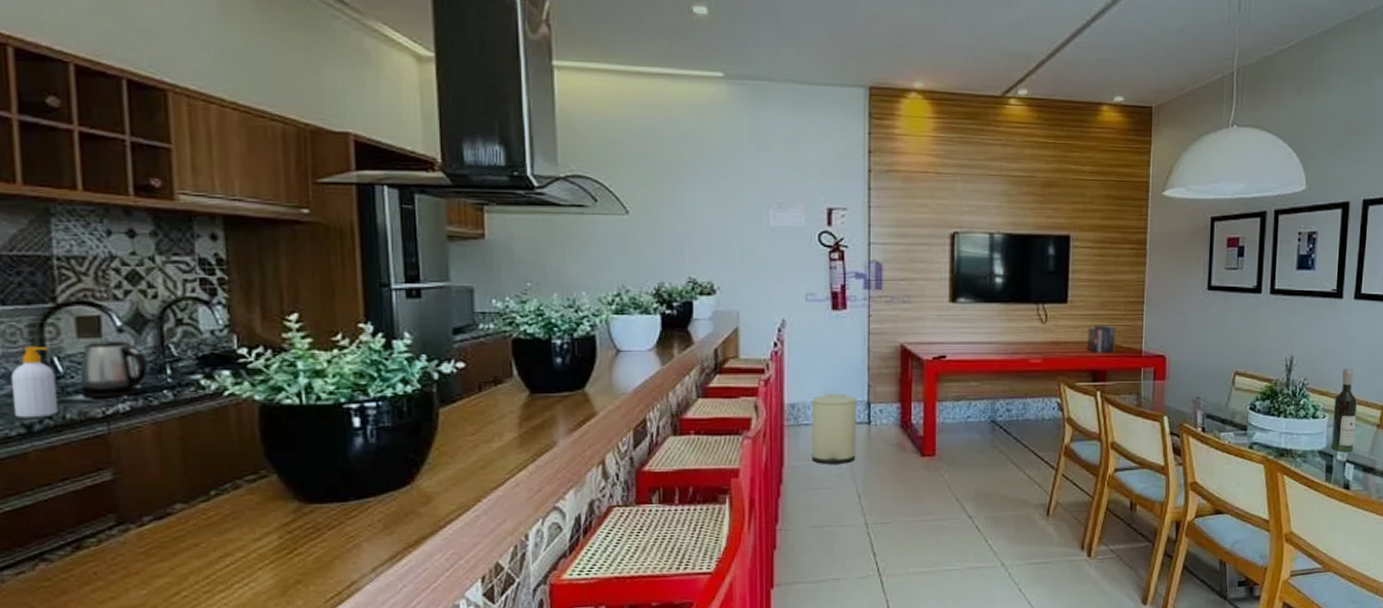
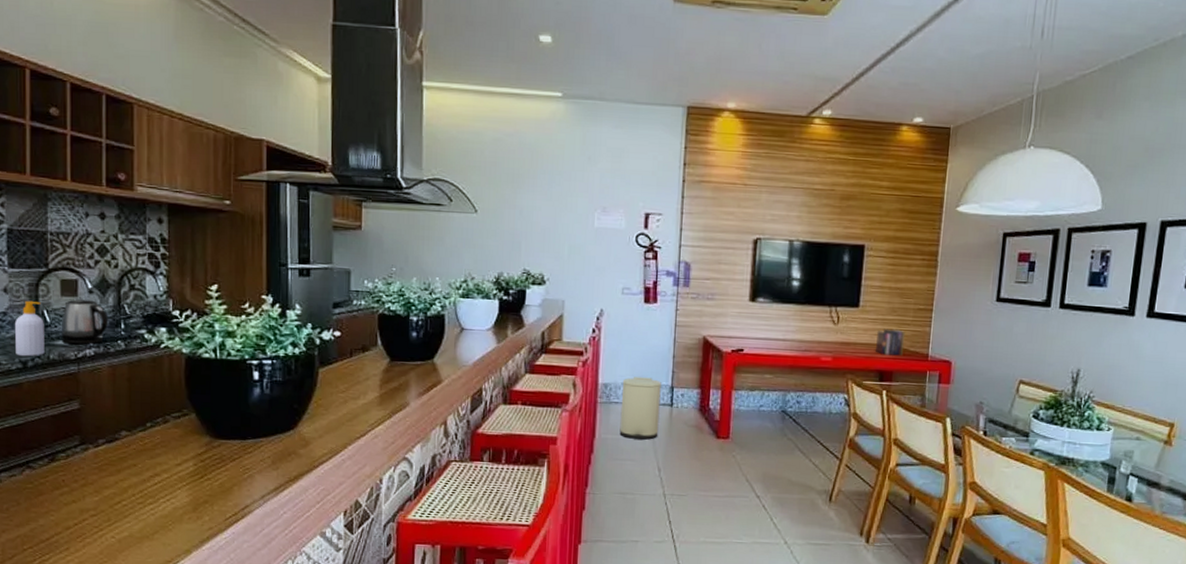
bottle: present [1331,368,1358,453] -> none [1115,384,1145,466]

